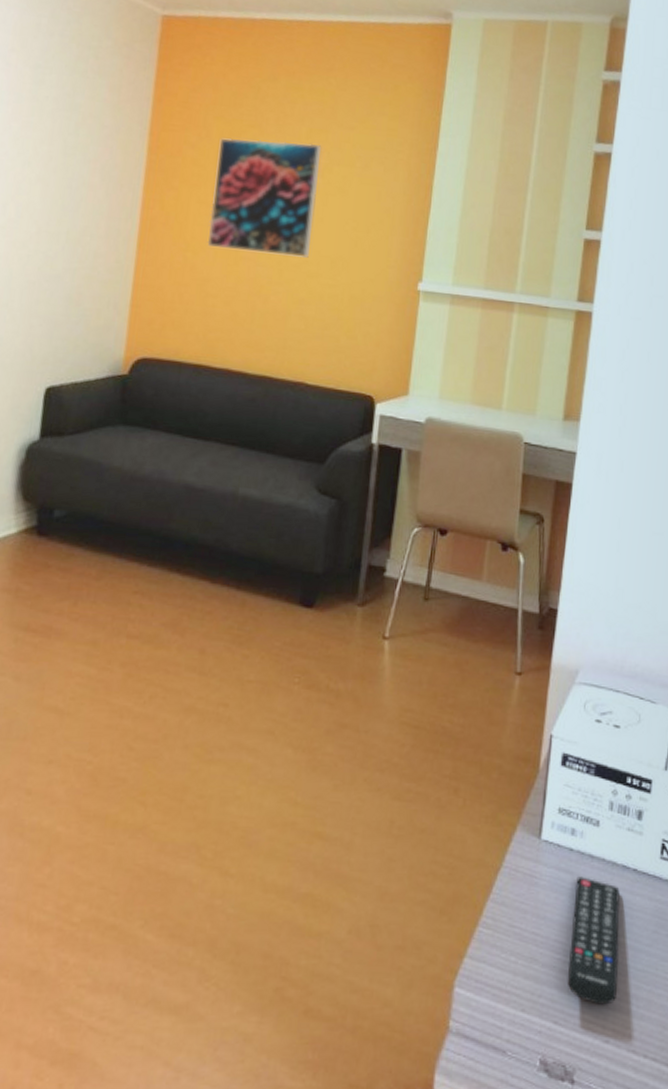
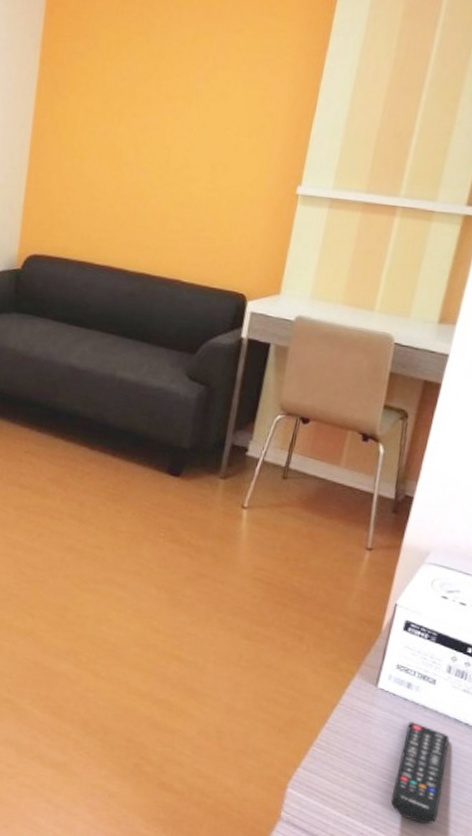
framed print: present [207,138,322,258] -> none [93,46,207,163]

